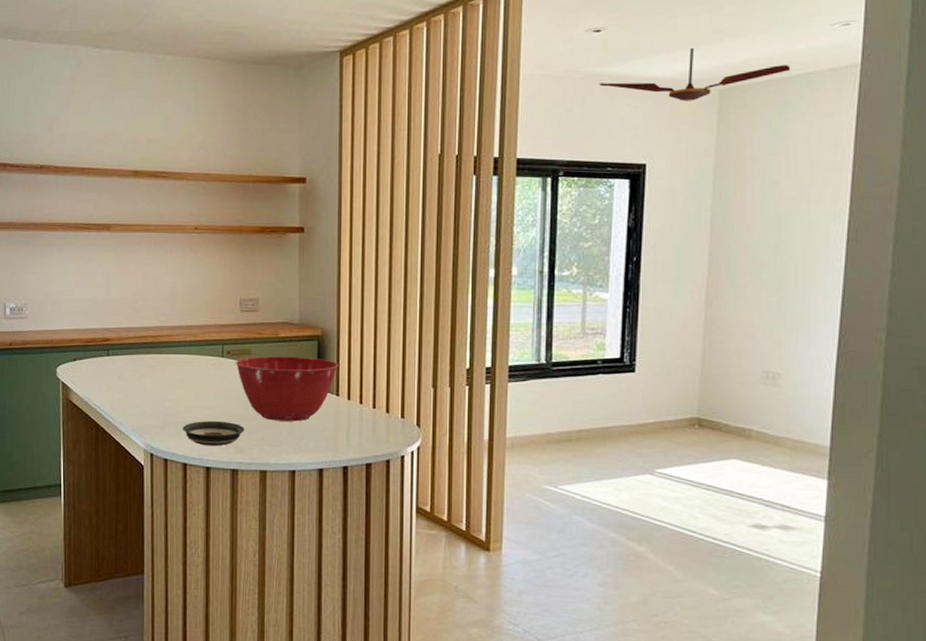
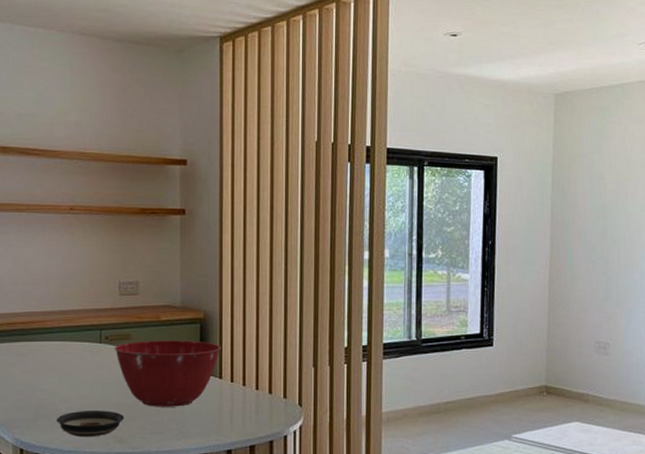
ceiling fan: present [599,47,791,101] -> none [457,55,609,103]

